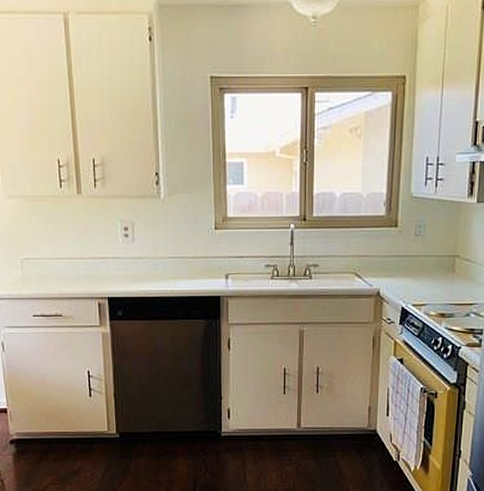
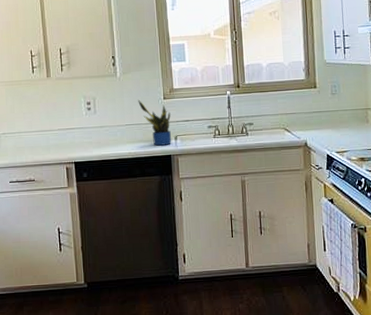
potted plant: none [184,227,222,284] -> present [138,99,171,146]

